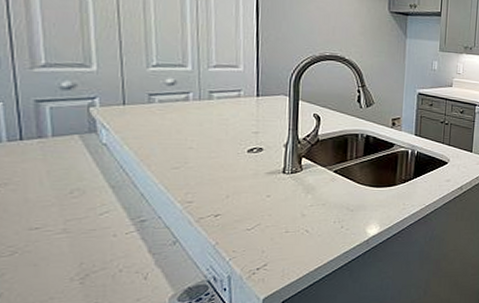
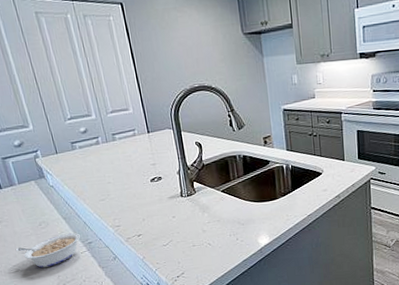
legume: none [19,207,132,251] -> present [15,233,81,268]

